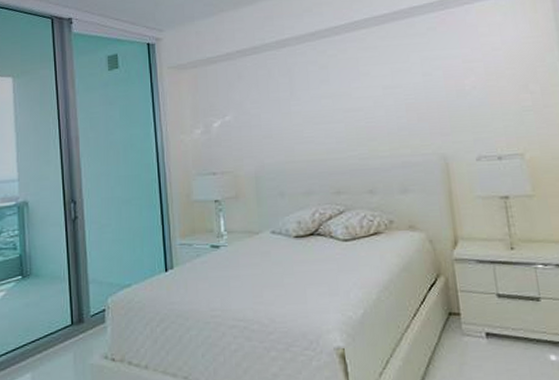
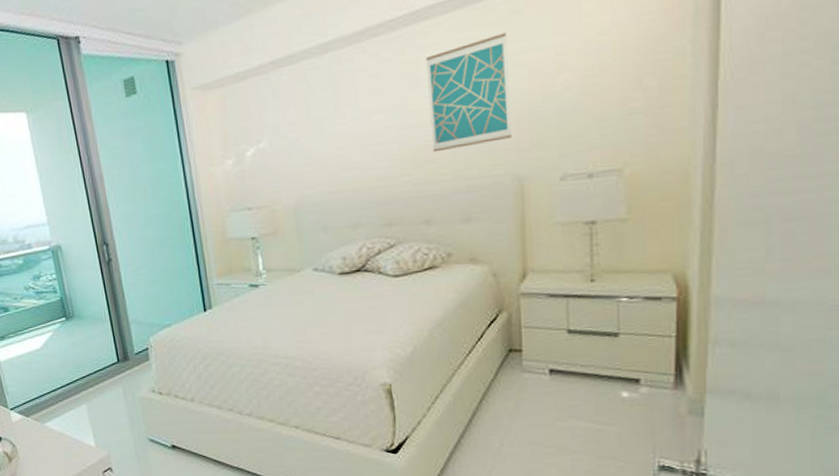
wall art: none [363,43,436,133] -> present [425,33,513,153]

